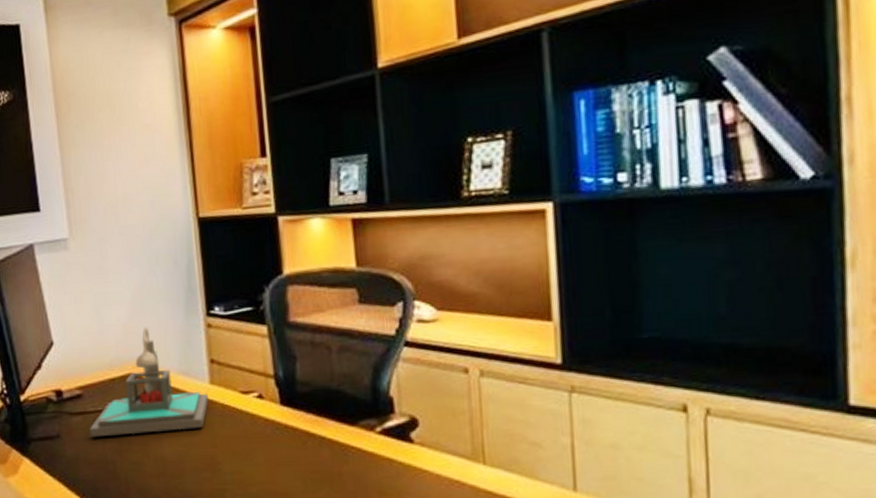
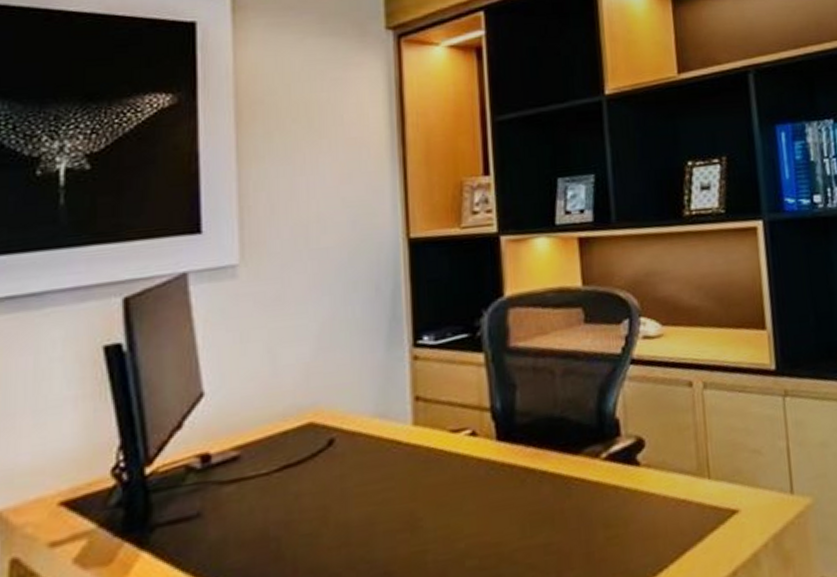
desk lamp: present [89,327,209,438] -> none [246,364,410,511]

